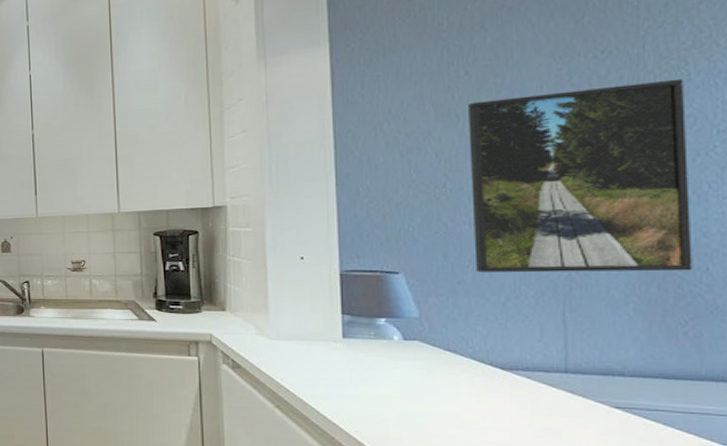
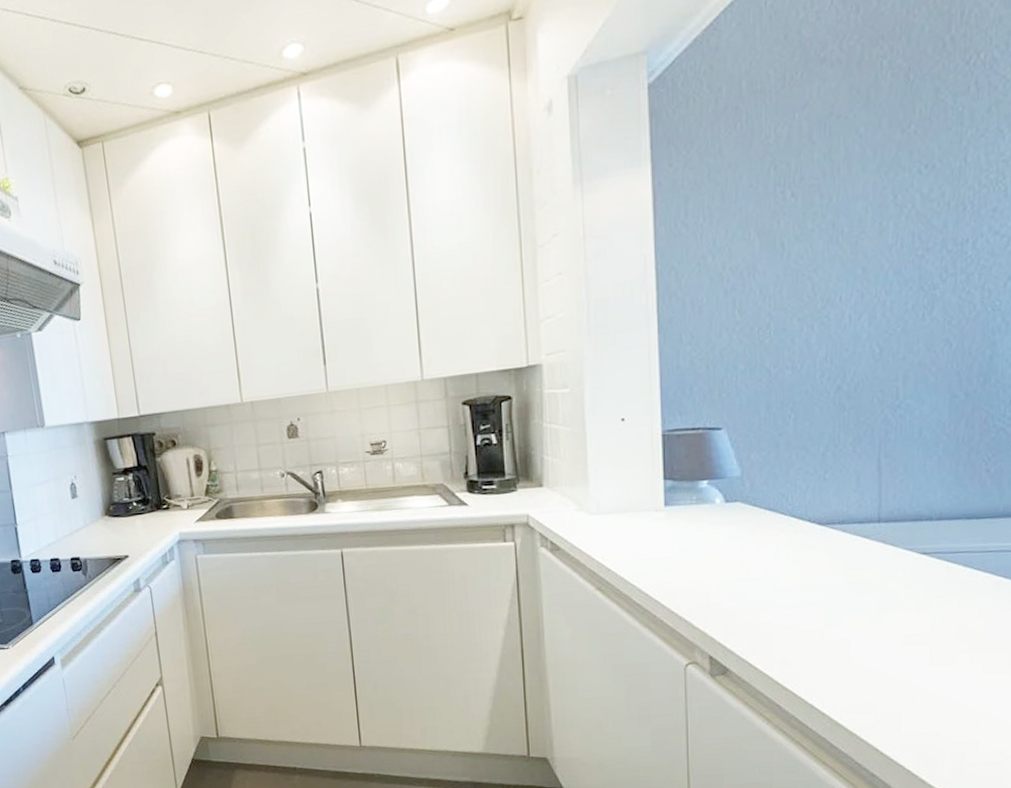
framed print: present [468,78,692,273] -> none [794,194,1001,422]

